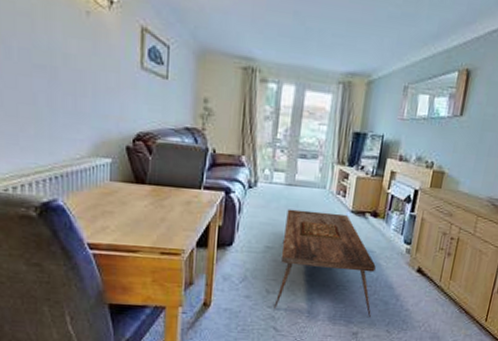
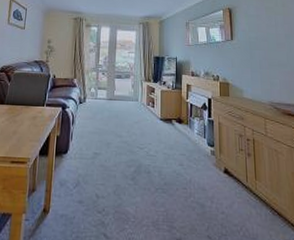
coffee table: present [274,209,376,317] -> none [103,119,190,221]

